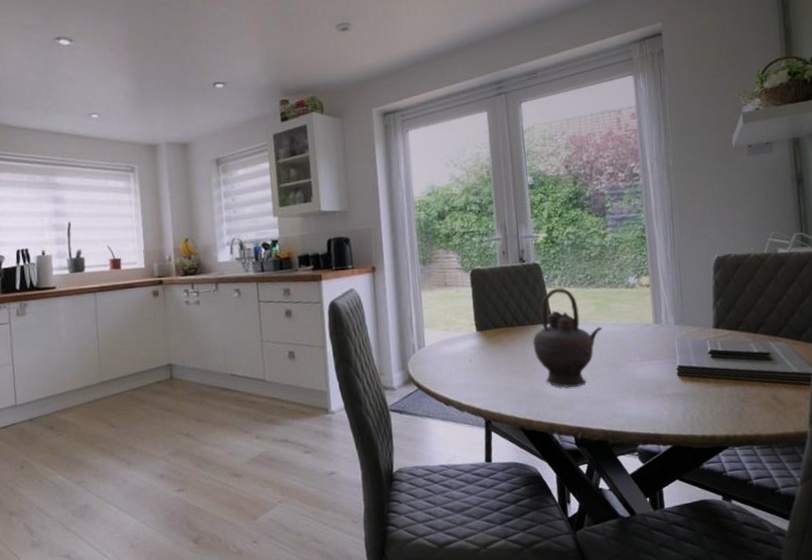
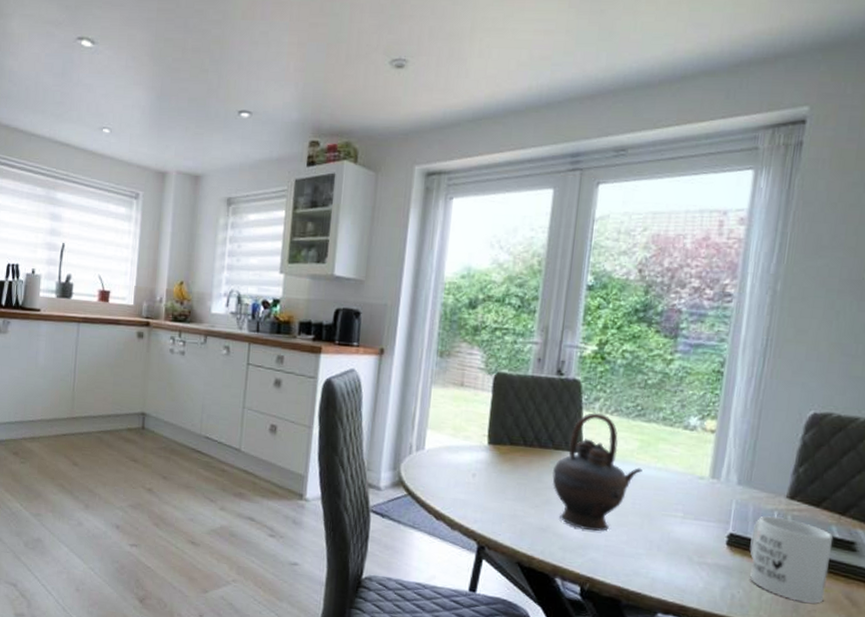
mug: none [694,344,758,410] -> present [749,515,834,603]

